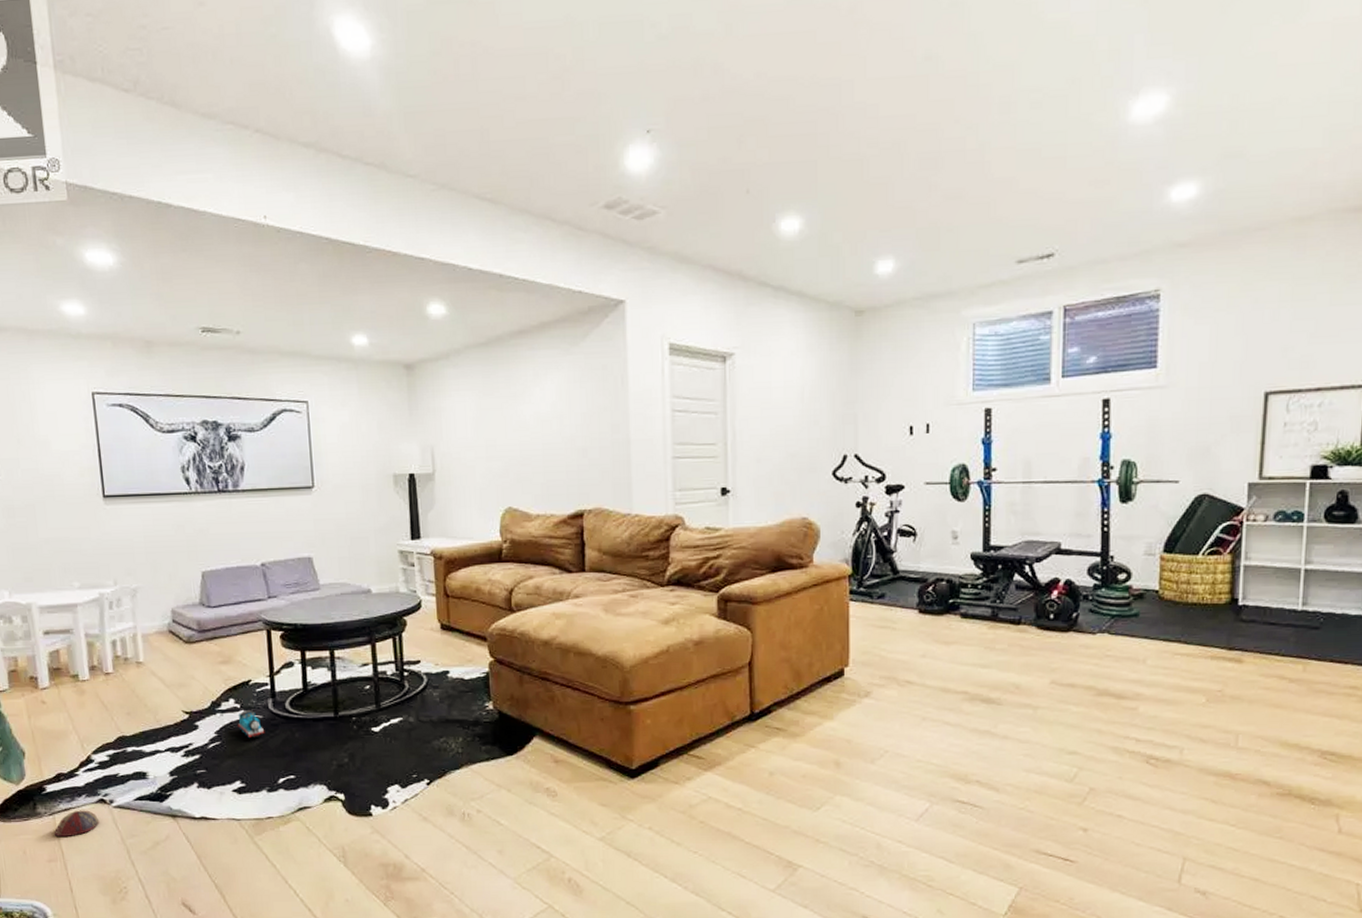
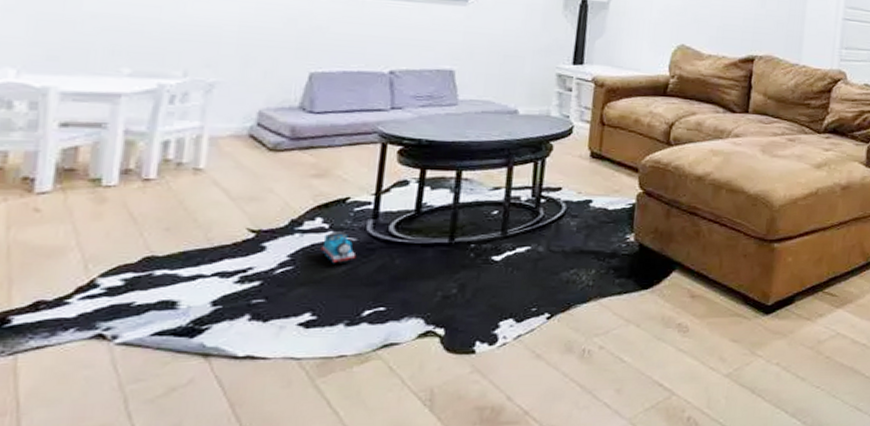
kippah: present [54,810,100,836] -> none [9,348,90,383]

